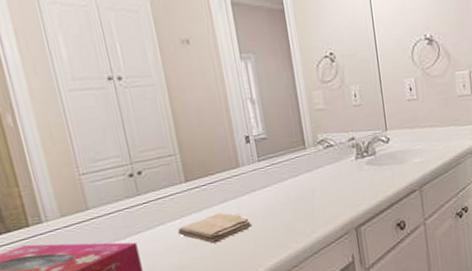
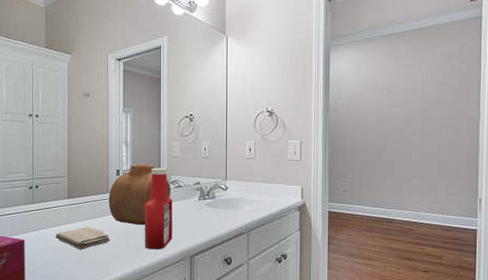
vase: none [239,123,321,202] -> present [108,163,171,226]
ketchup bottle: none [288,125,331,228] -> present [144,168,172,250]

